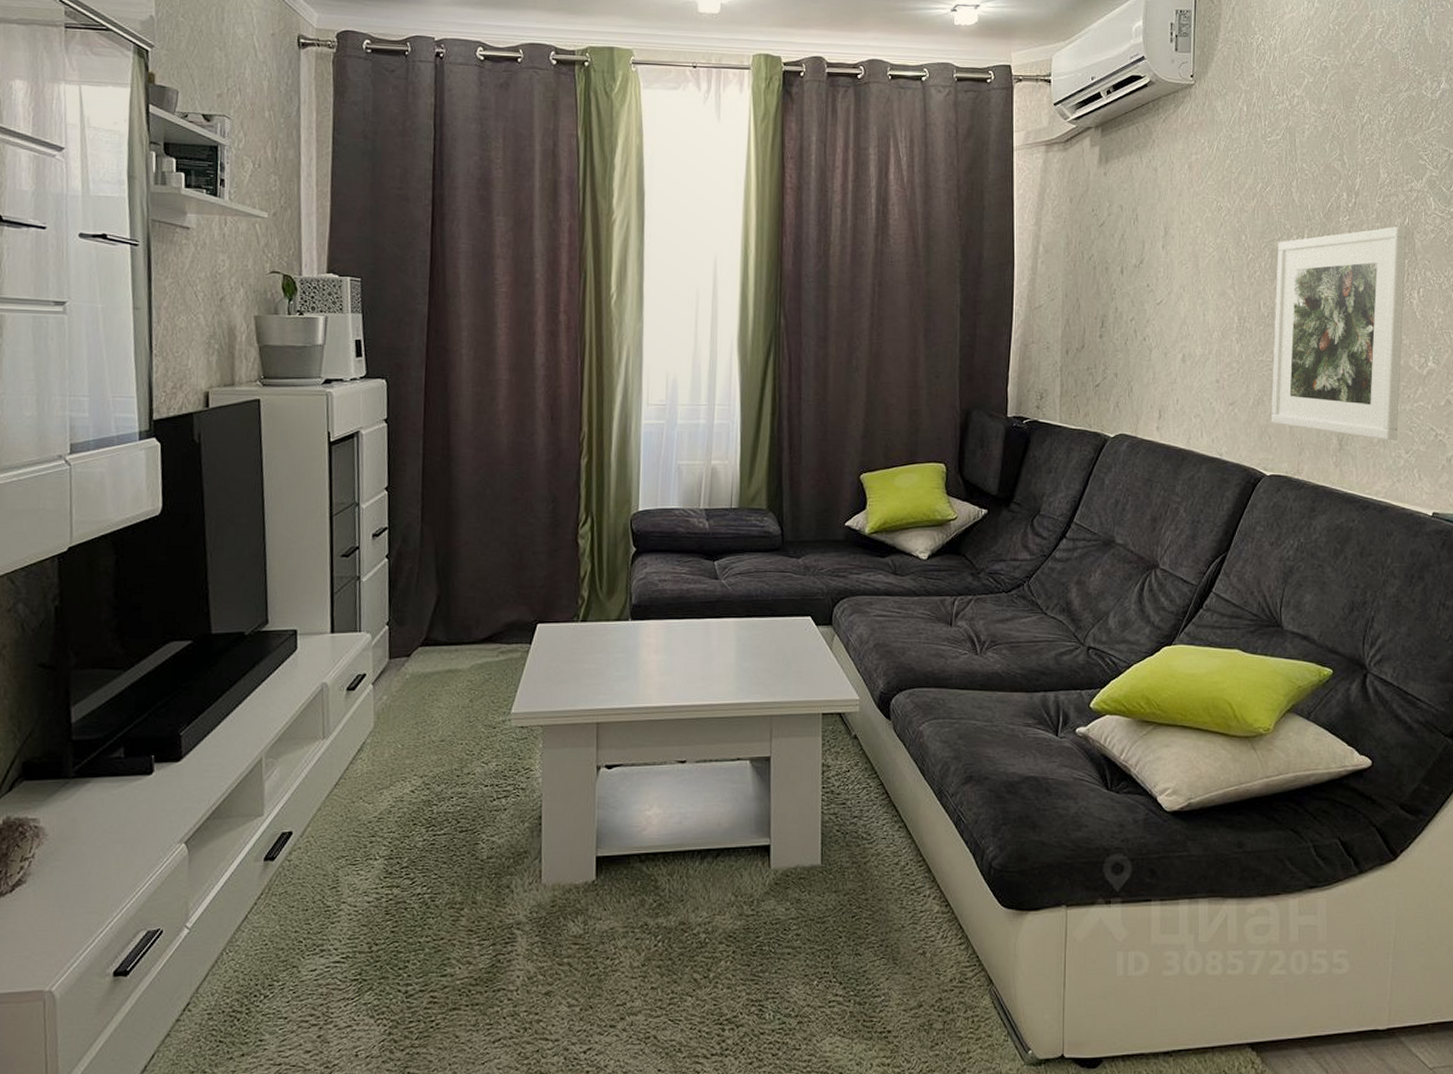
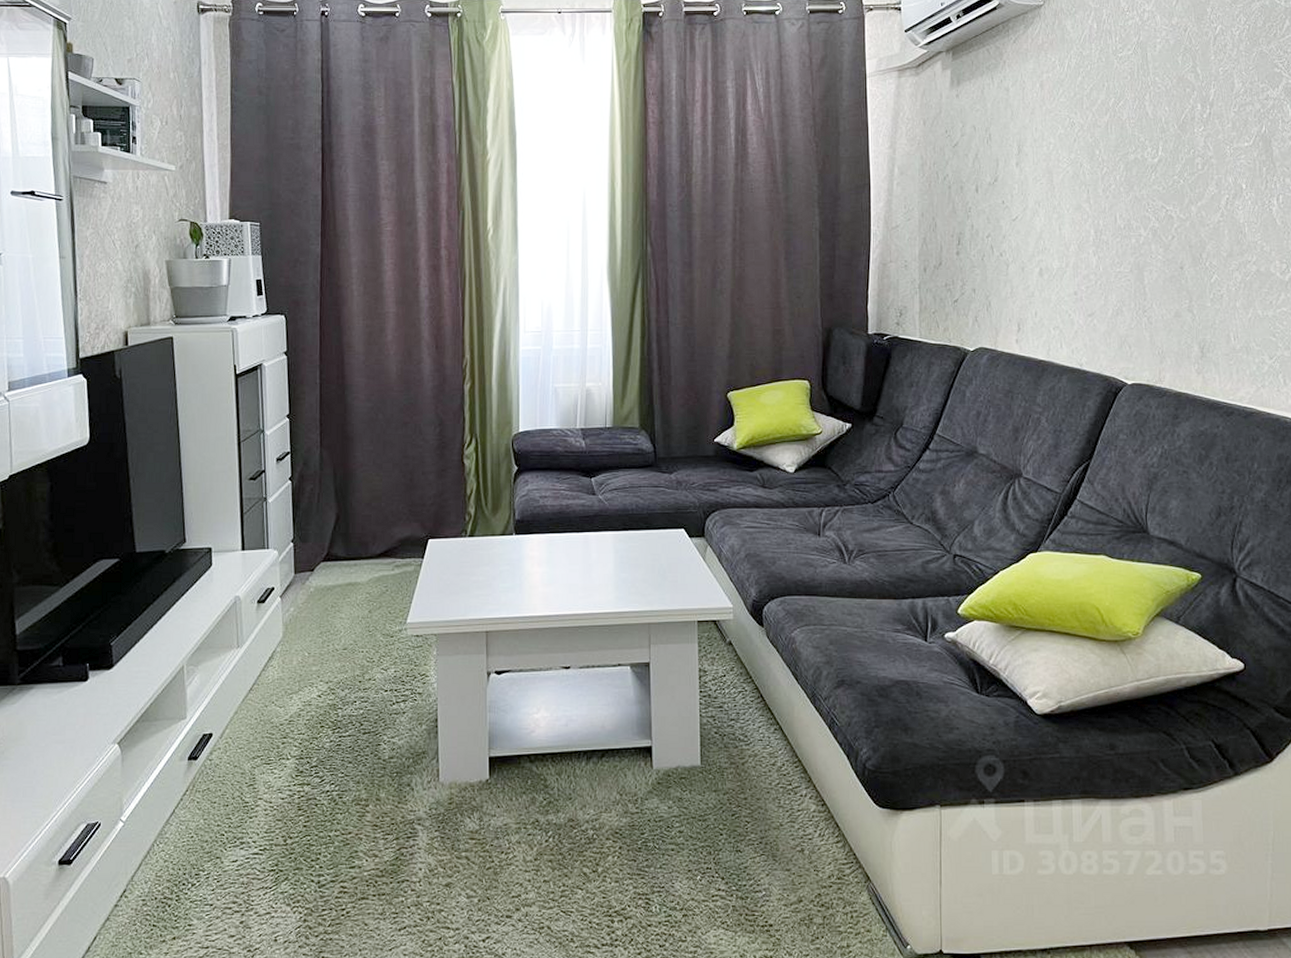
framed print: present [1270,227,1407,441] -> none [1130,135,1264,347]

